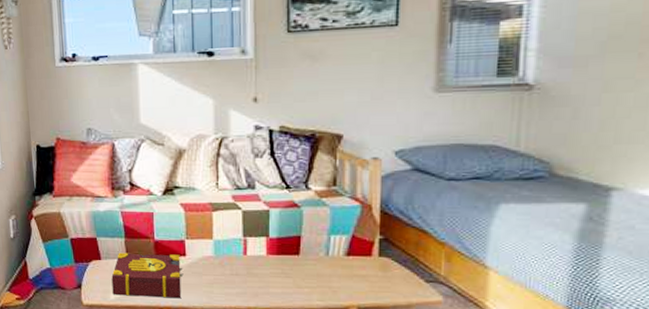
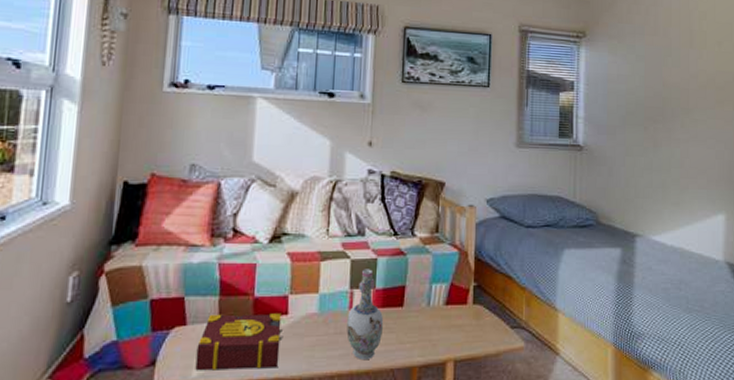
vase: none [242,219,280,300] -> present [347,269,384,361]

